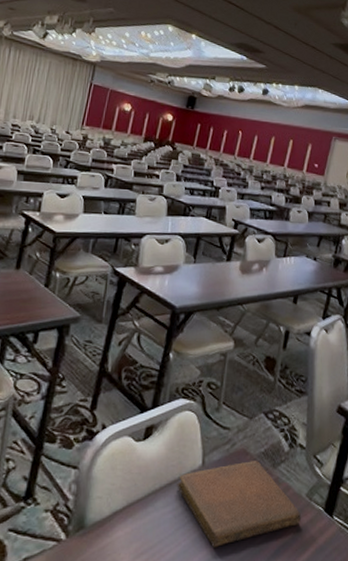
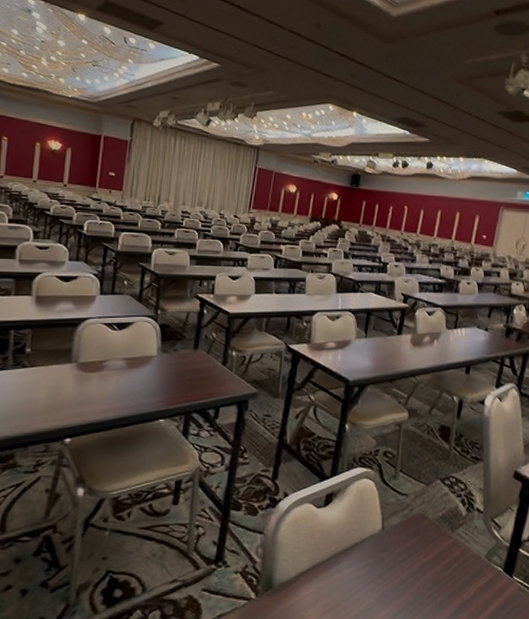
notebook: present [177,461,302,548] -> none [358,525,482,606]

